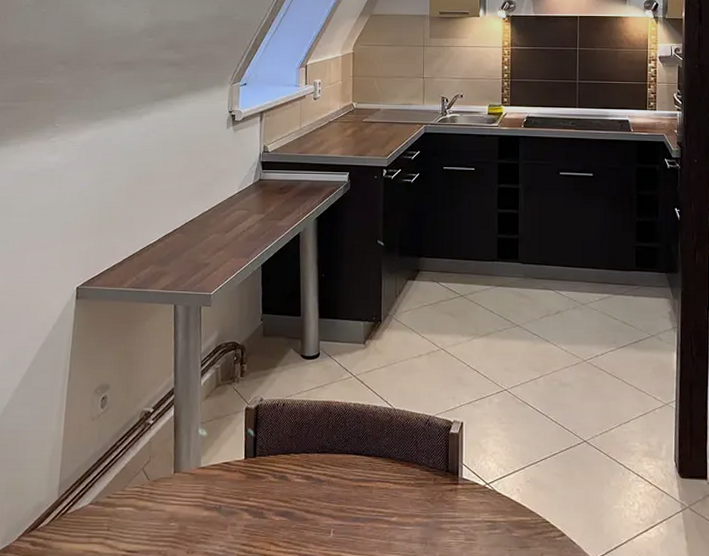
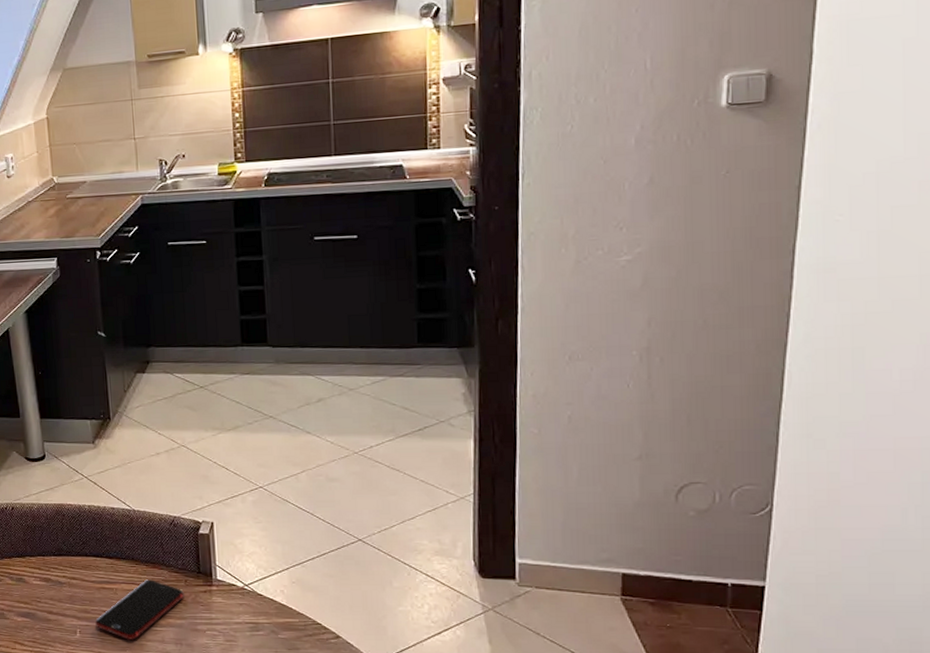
smartphone: none [349,478,433,539] -> present [95,579,184,640]

